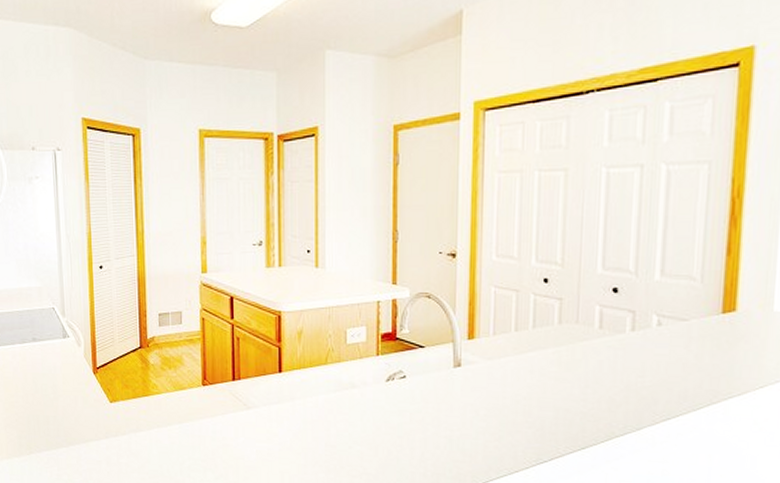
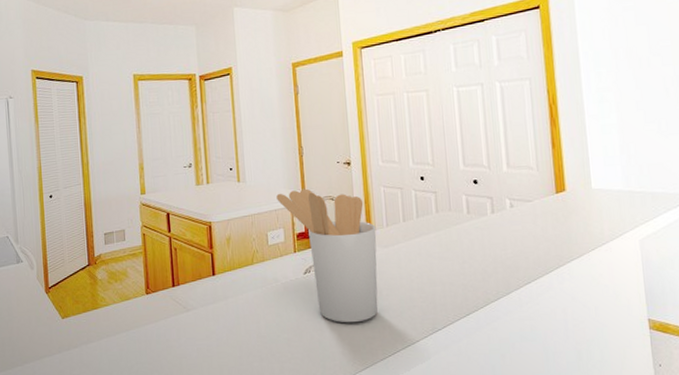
utensil holder: none [361,281,480,443] -> present [276,188,378,323]

